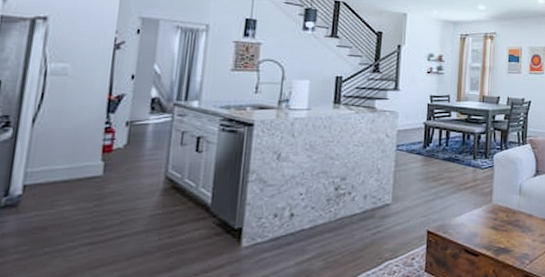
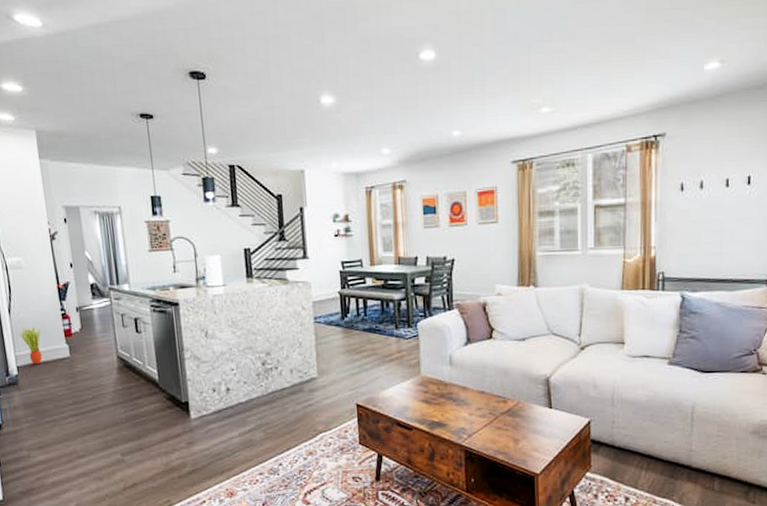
potted plant: none [38,139,72,183] -> present [19,326,43,365]

